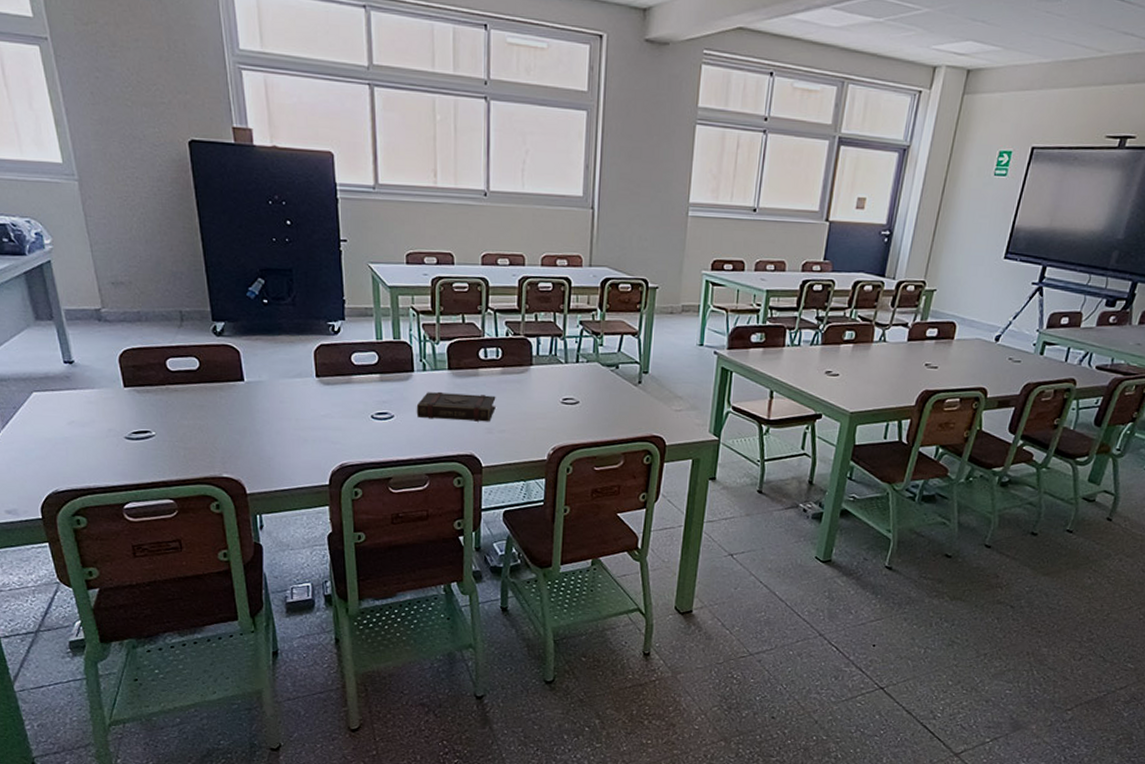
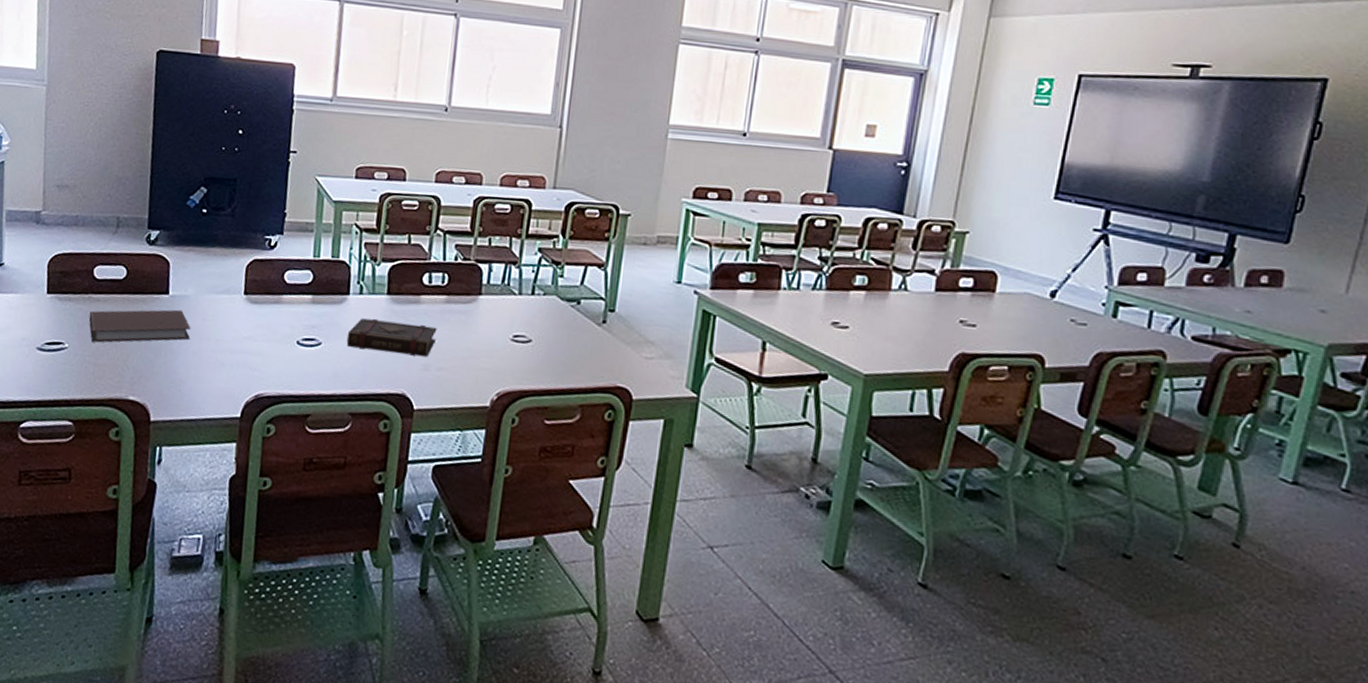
notebook: none [170,394,271,429] -> present [88,309,191,343]

